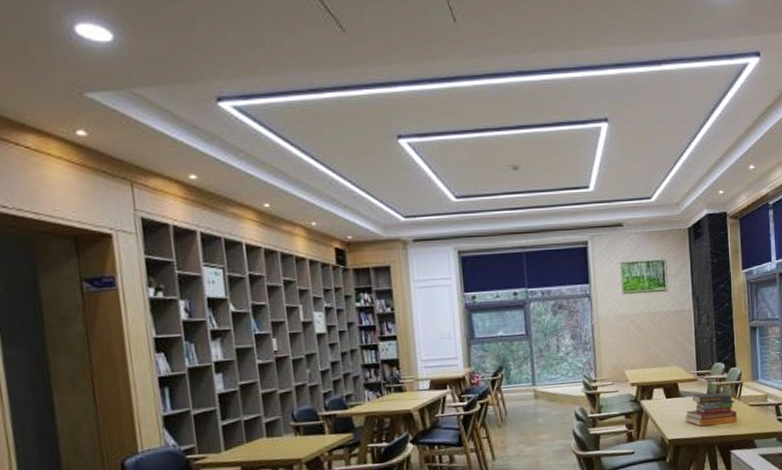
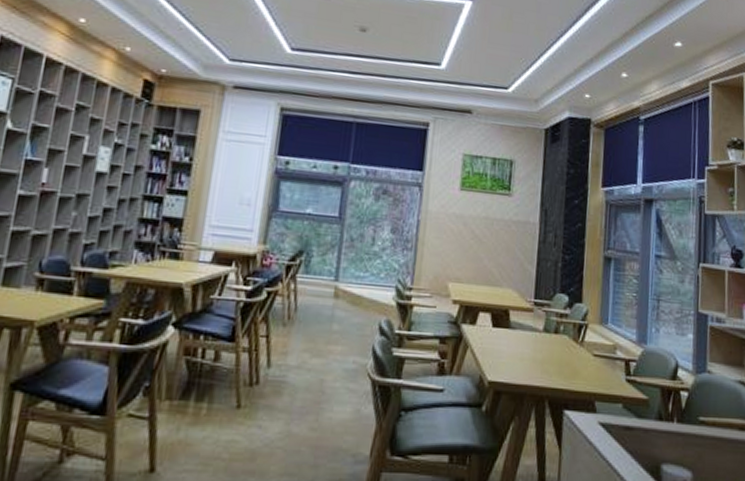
books: present [685,392,737,427] -> none [512,328,577,375]

